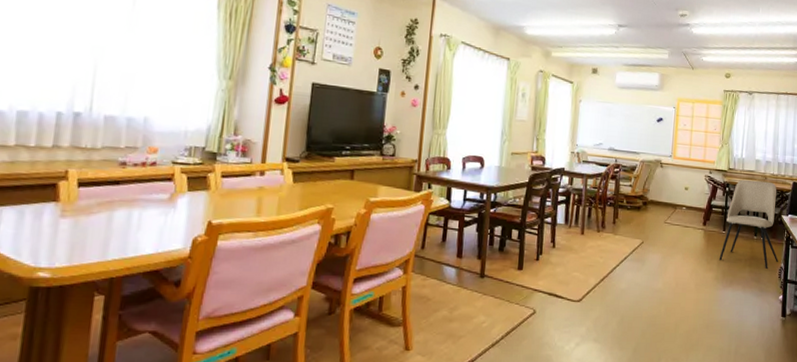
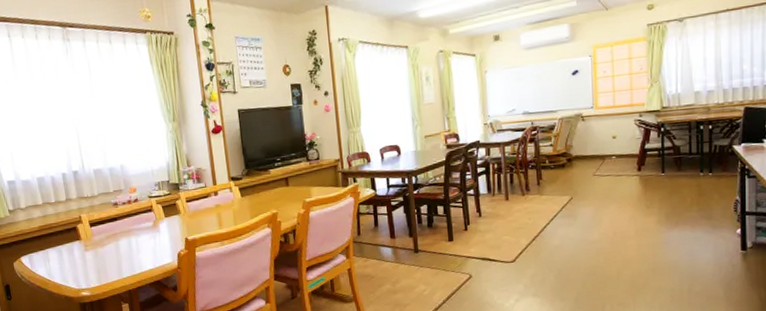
dining chair: present [719,179,779,270] -> none [660,112,734,205]

